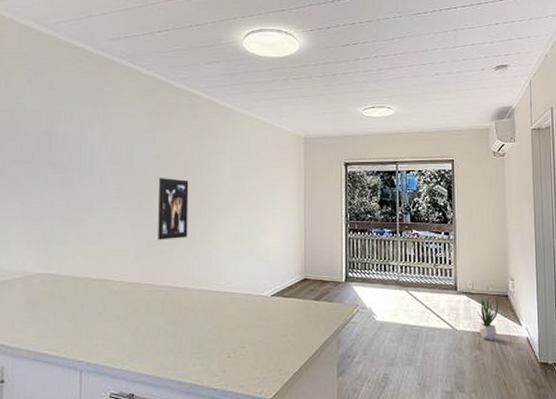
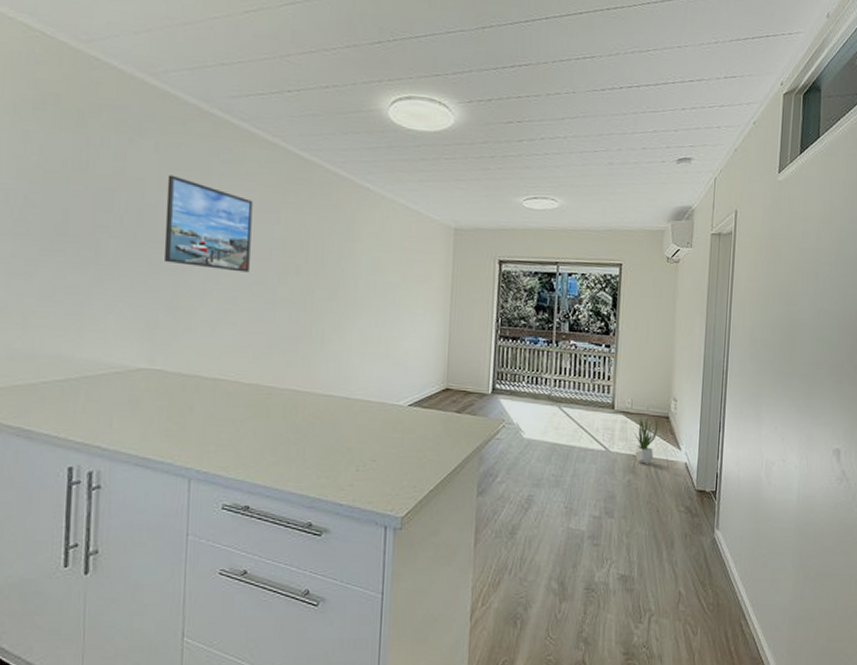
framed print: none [57,107,131,186] -> present [163,175,253,273]
wall art: present [158,178,189,240] -> none [281,266,319,338]

